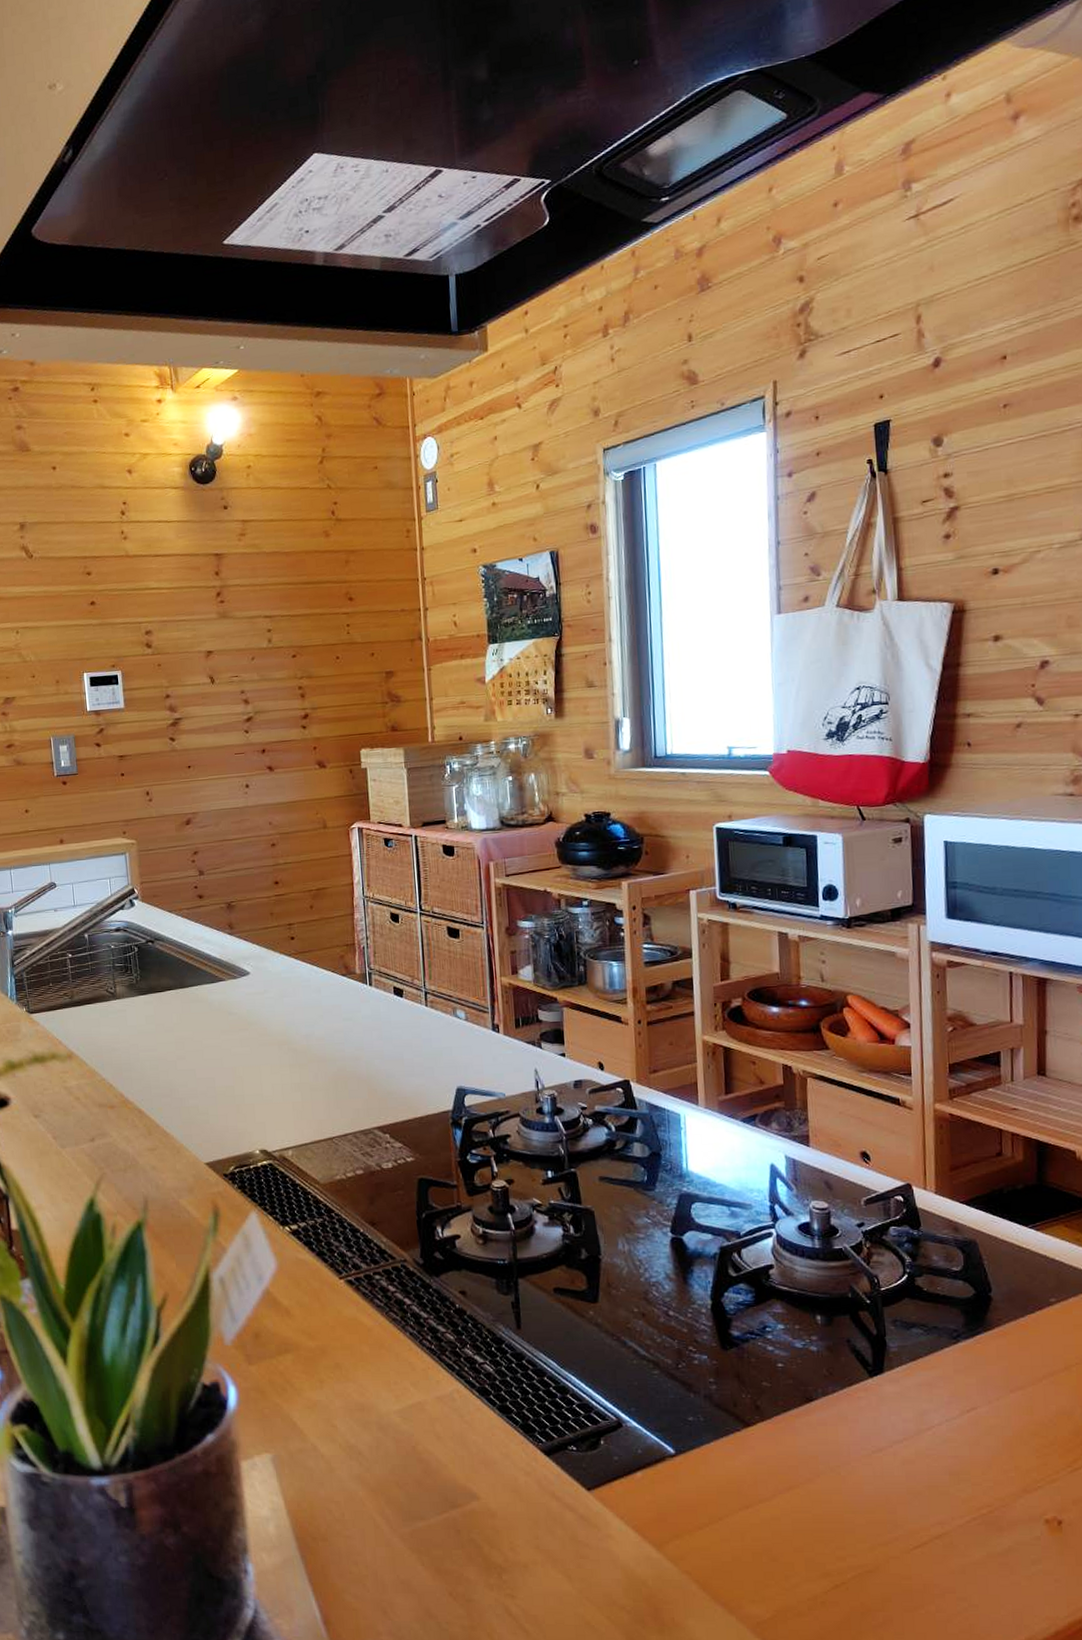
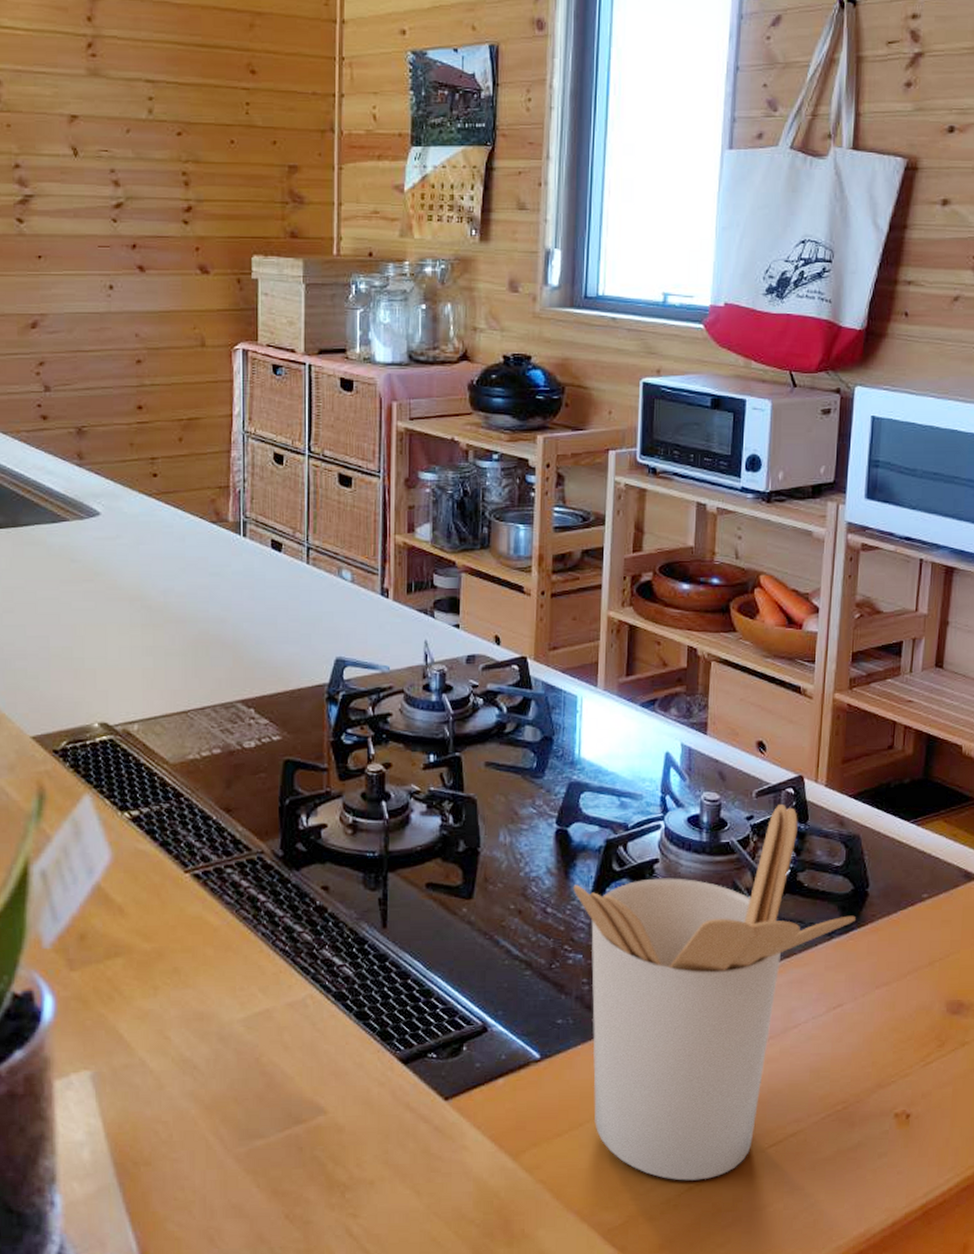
utensil holder: none [692,1210,981,1579] -> present [573,803,856,1181]

